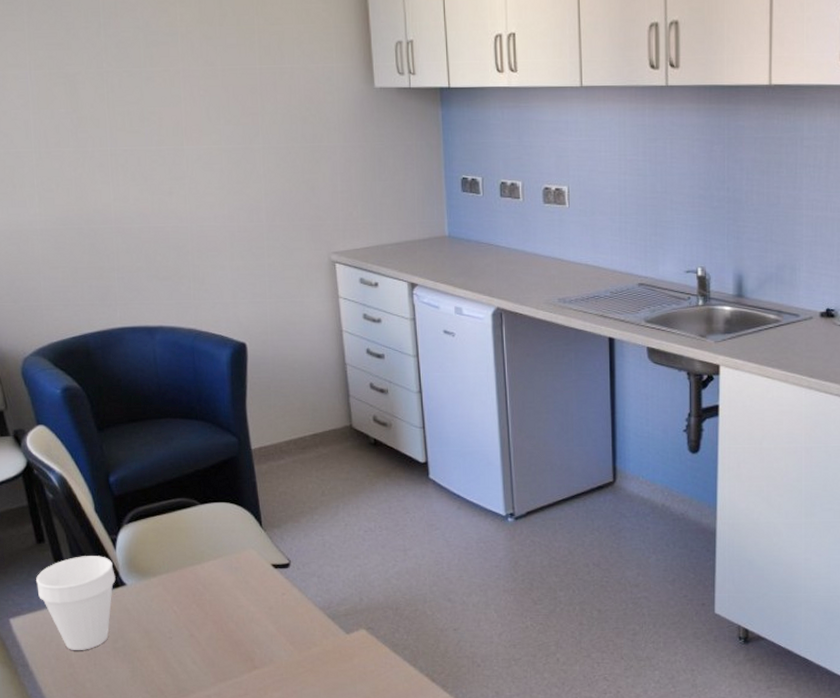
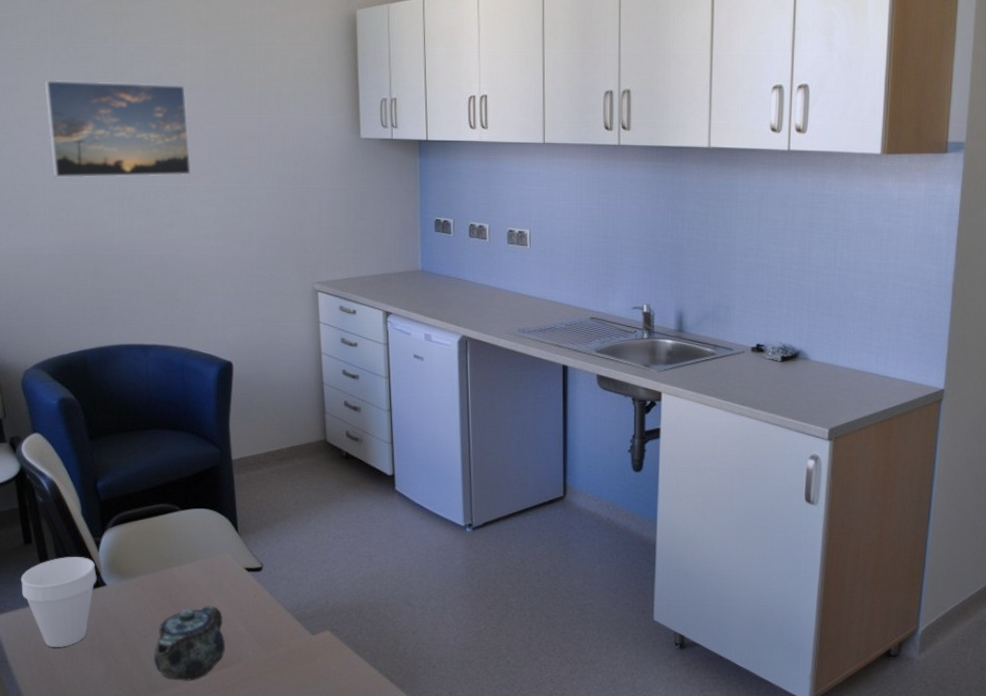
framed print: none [22,32,189,144] -> present [44,80,191,178]
teapot: none [180,605,256,683] -> present [153,605,226,681]

